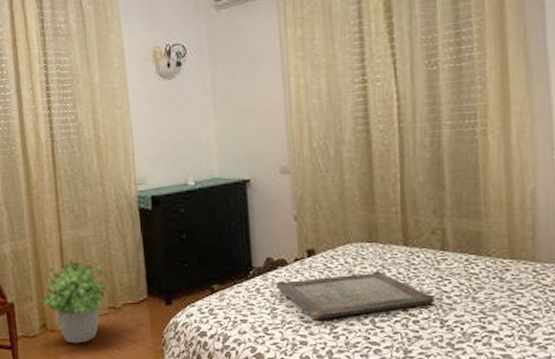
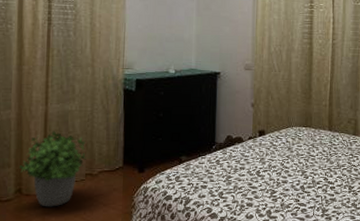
serving tray: present [276,271,435,320] -> none [232,149,346,187]

